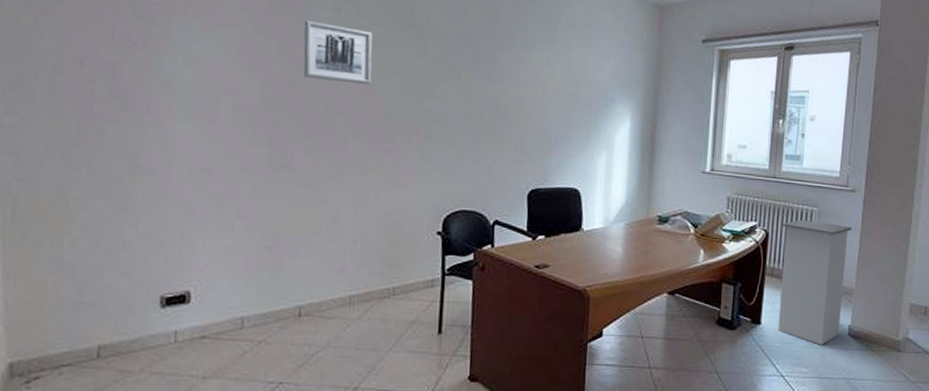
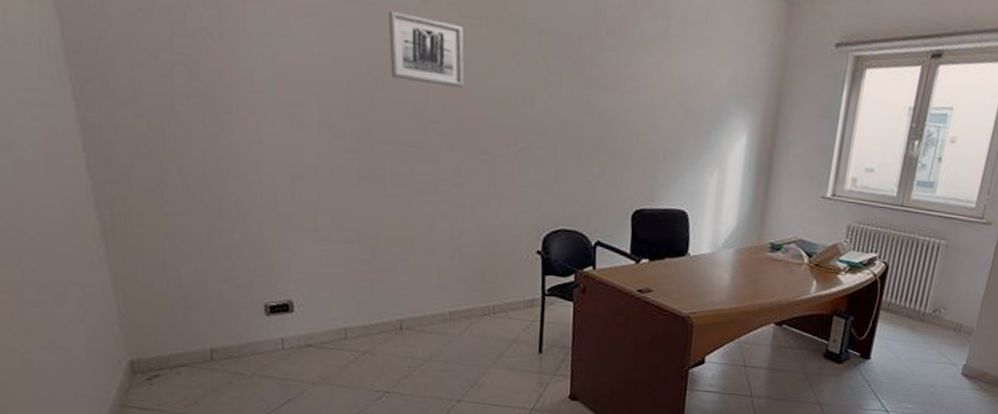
trash can: present [778,220,852,345] -> none [887,253,981,383]

